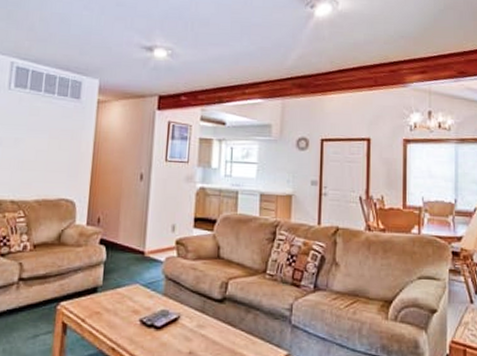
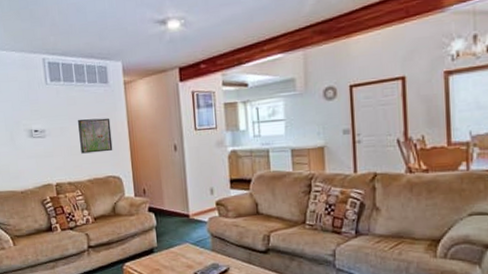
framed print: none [34,132,75,172] -> present [78,118,113,154]

